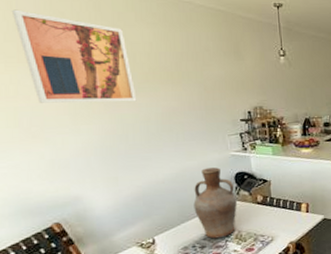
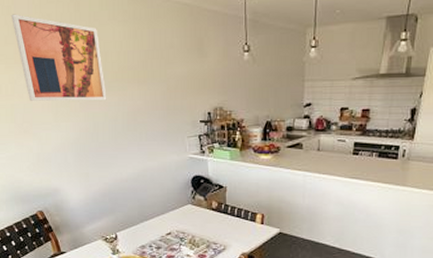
vase: present [193,167,237,239] -> none [152,170,192,241]

